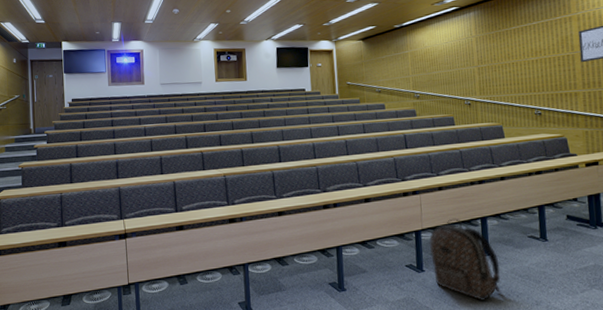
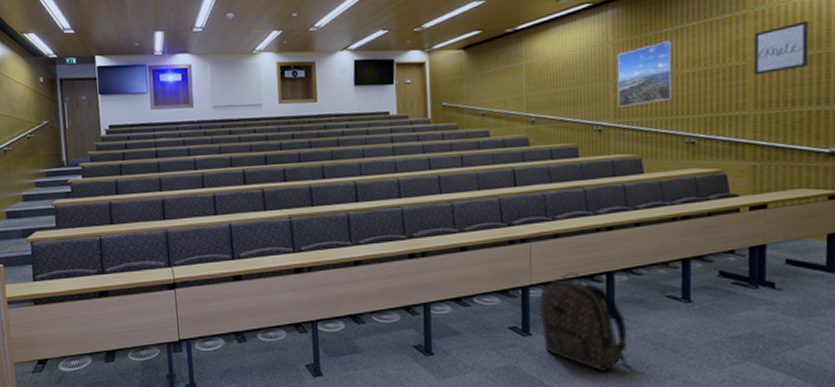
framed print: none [480,36,523,86] -> present [617,41,674,107]

